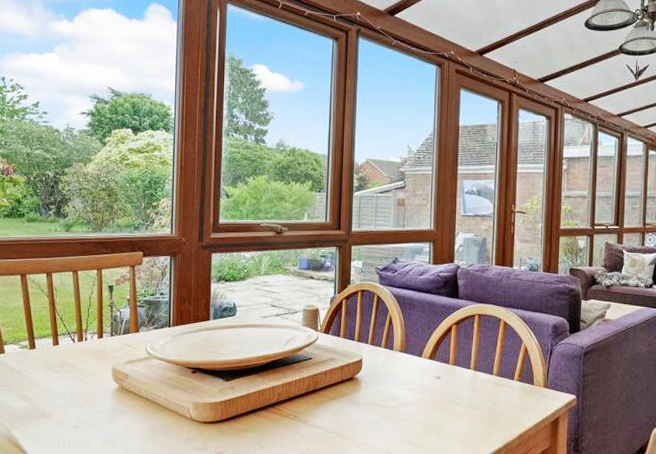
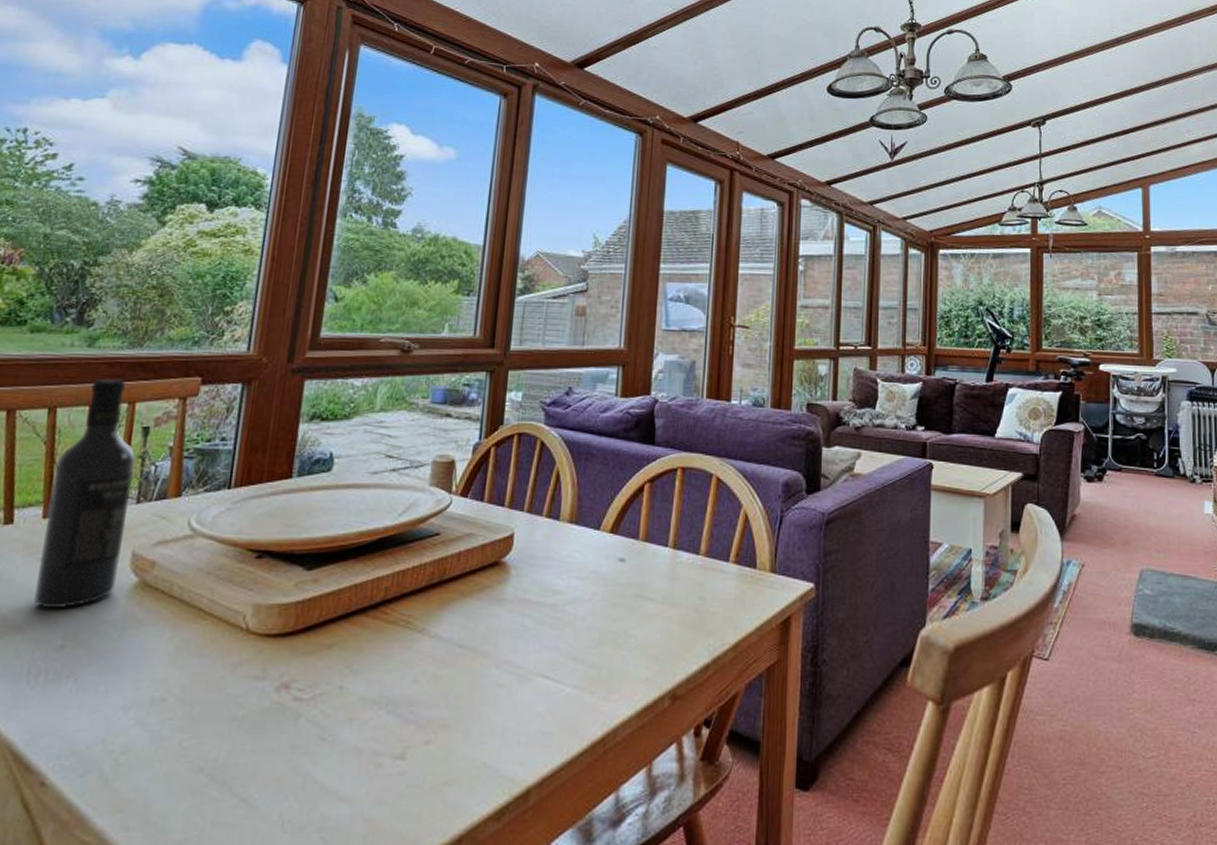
wine bottle: none [55,253,106,402] -> present [34,378,135,608]

